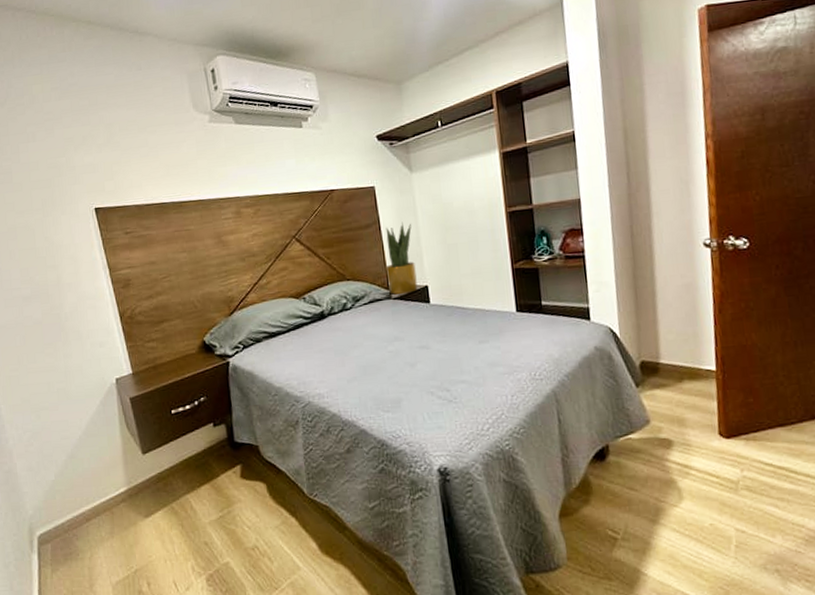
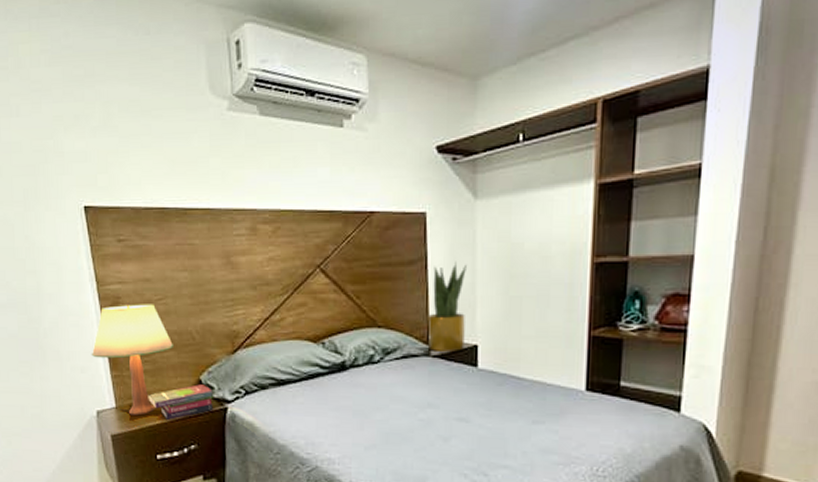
table lamp: none [108,282,180,379] -> present [91,301,174,416]
books: none [160,343,217,378] -> present [148,383,214,420]

